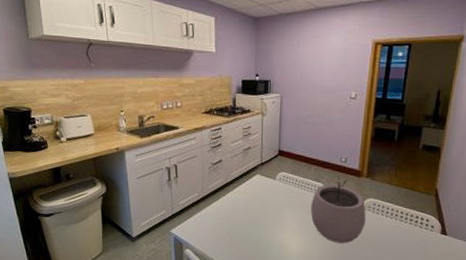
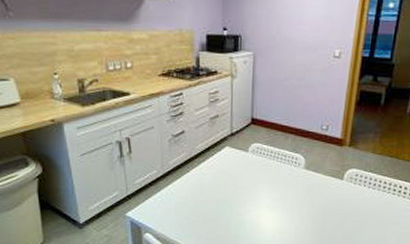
plant pot: present [311,175,366,244] -> none [288,144,348,218]

